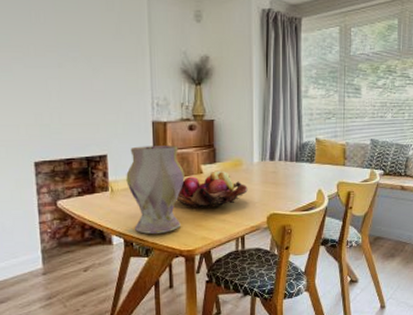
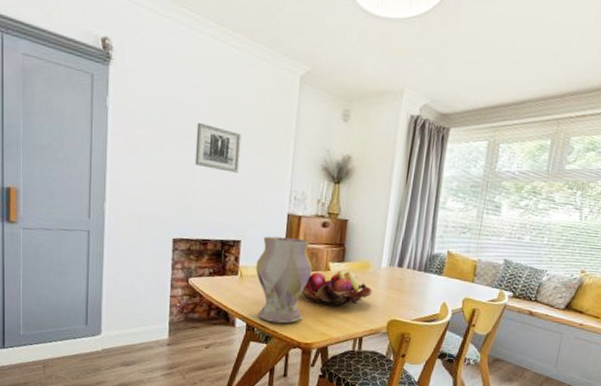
wall art: none [45,38,96,86] -> present [194,122,242,173]

